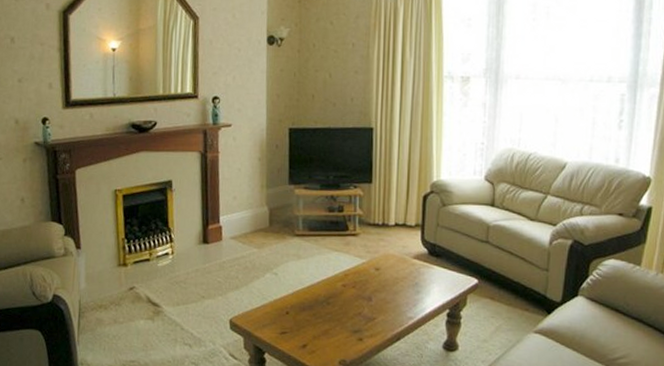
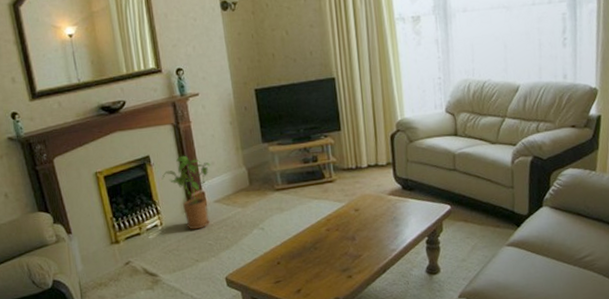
house plant: none [180,185,233,265] -> present [161,155,211,230]

